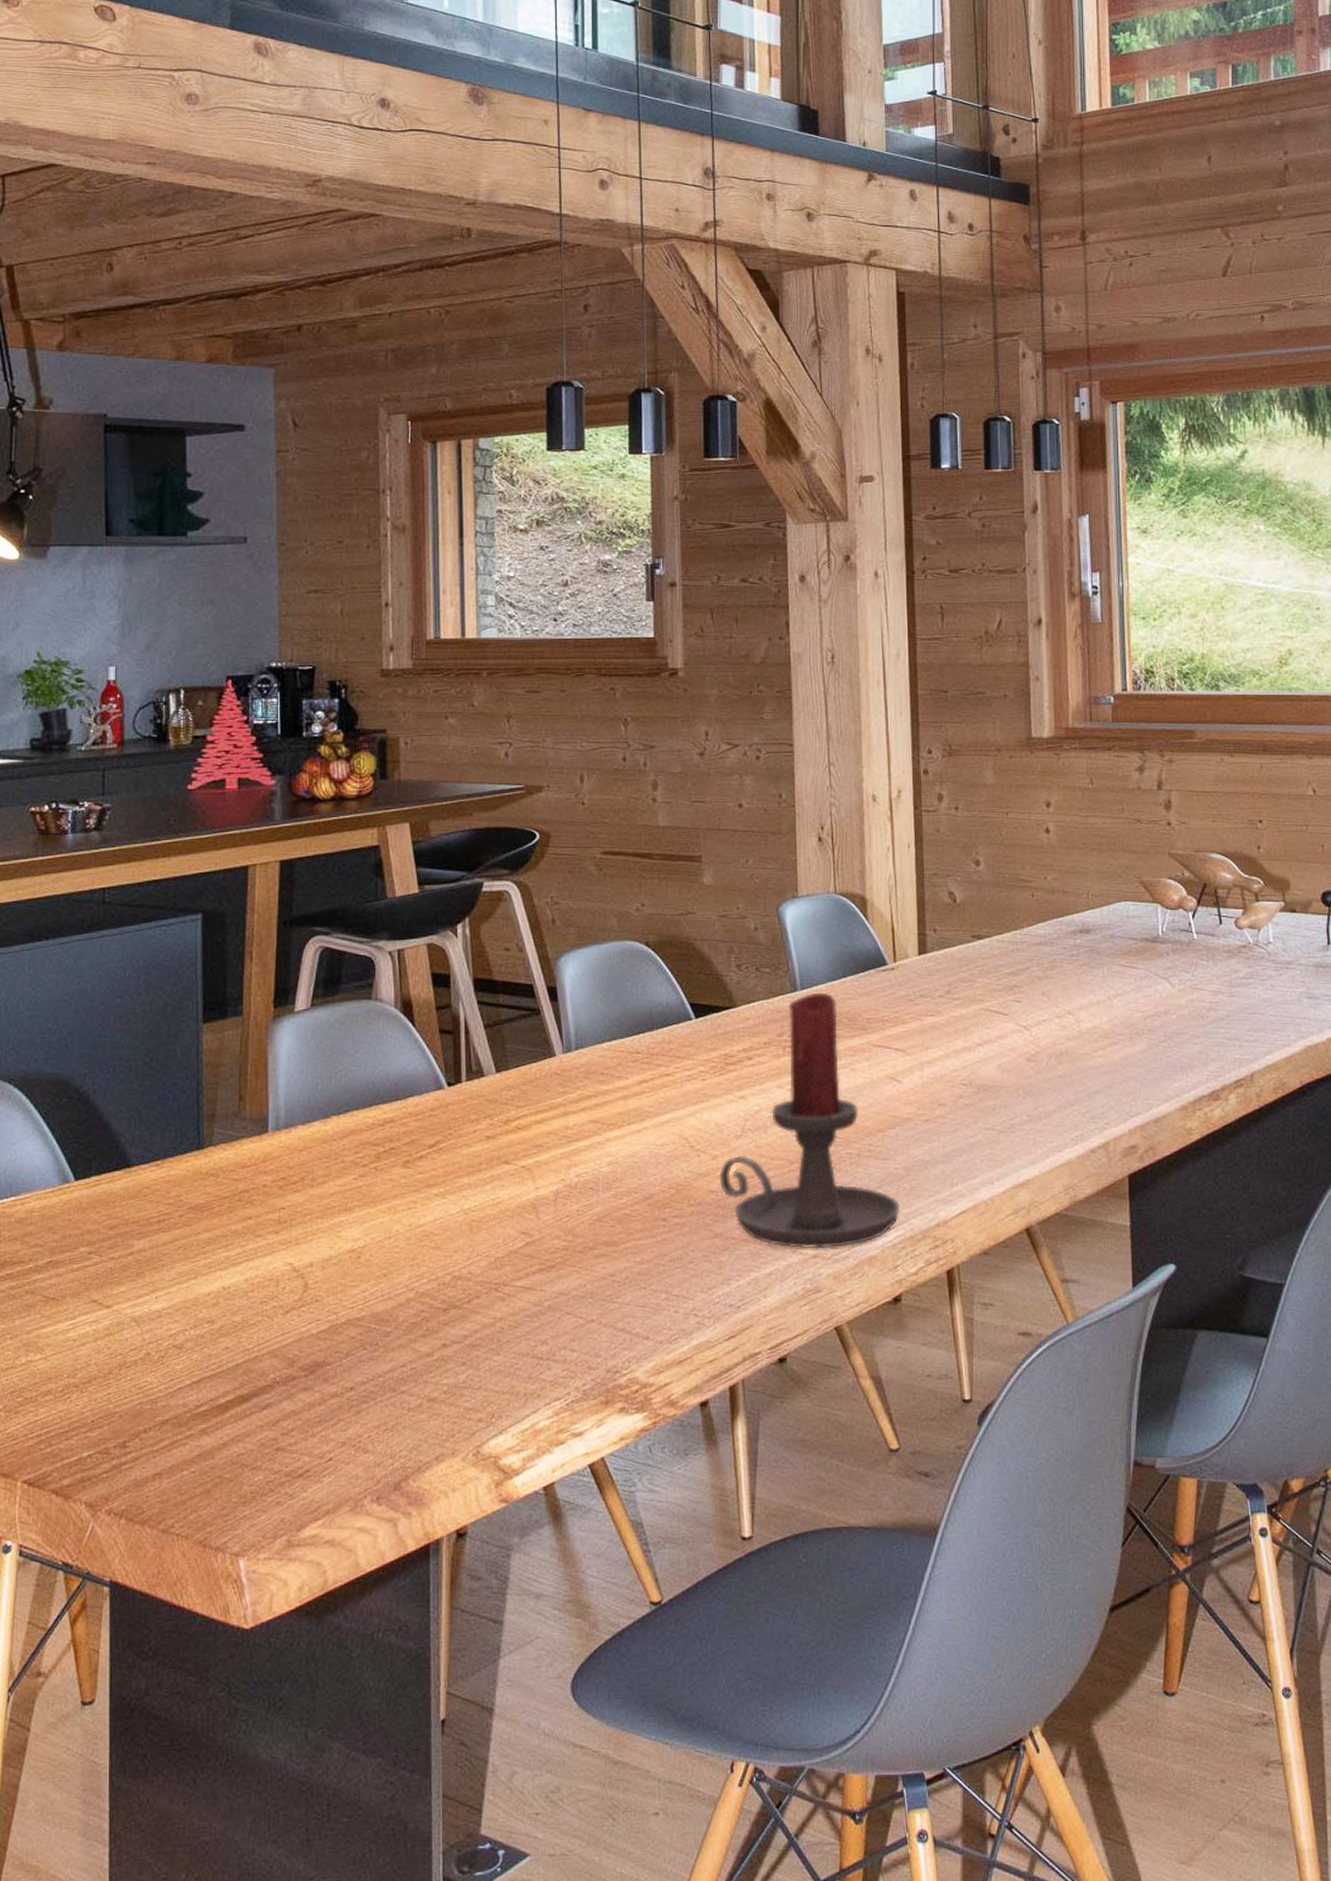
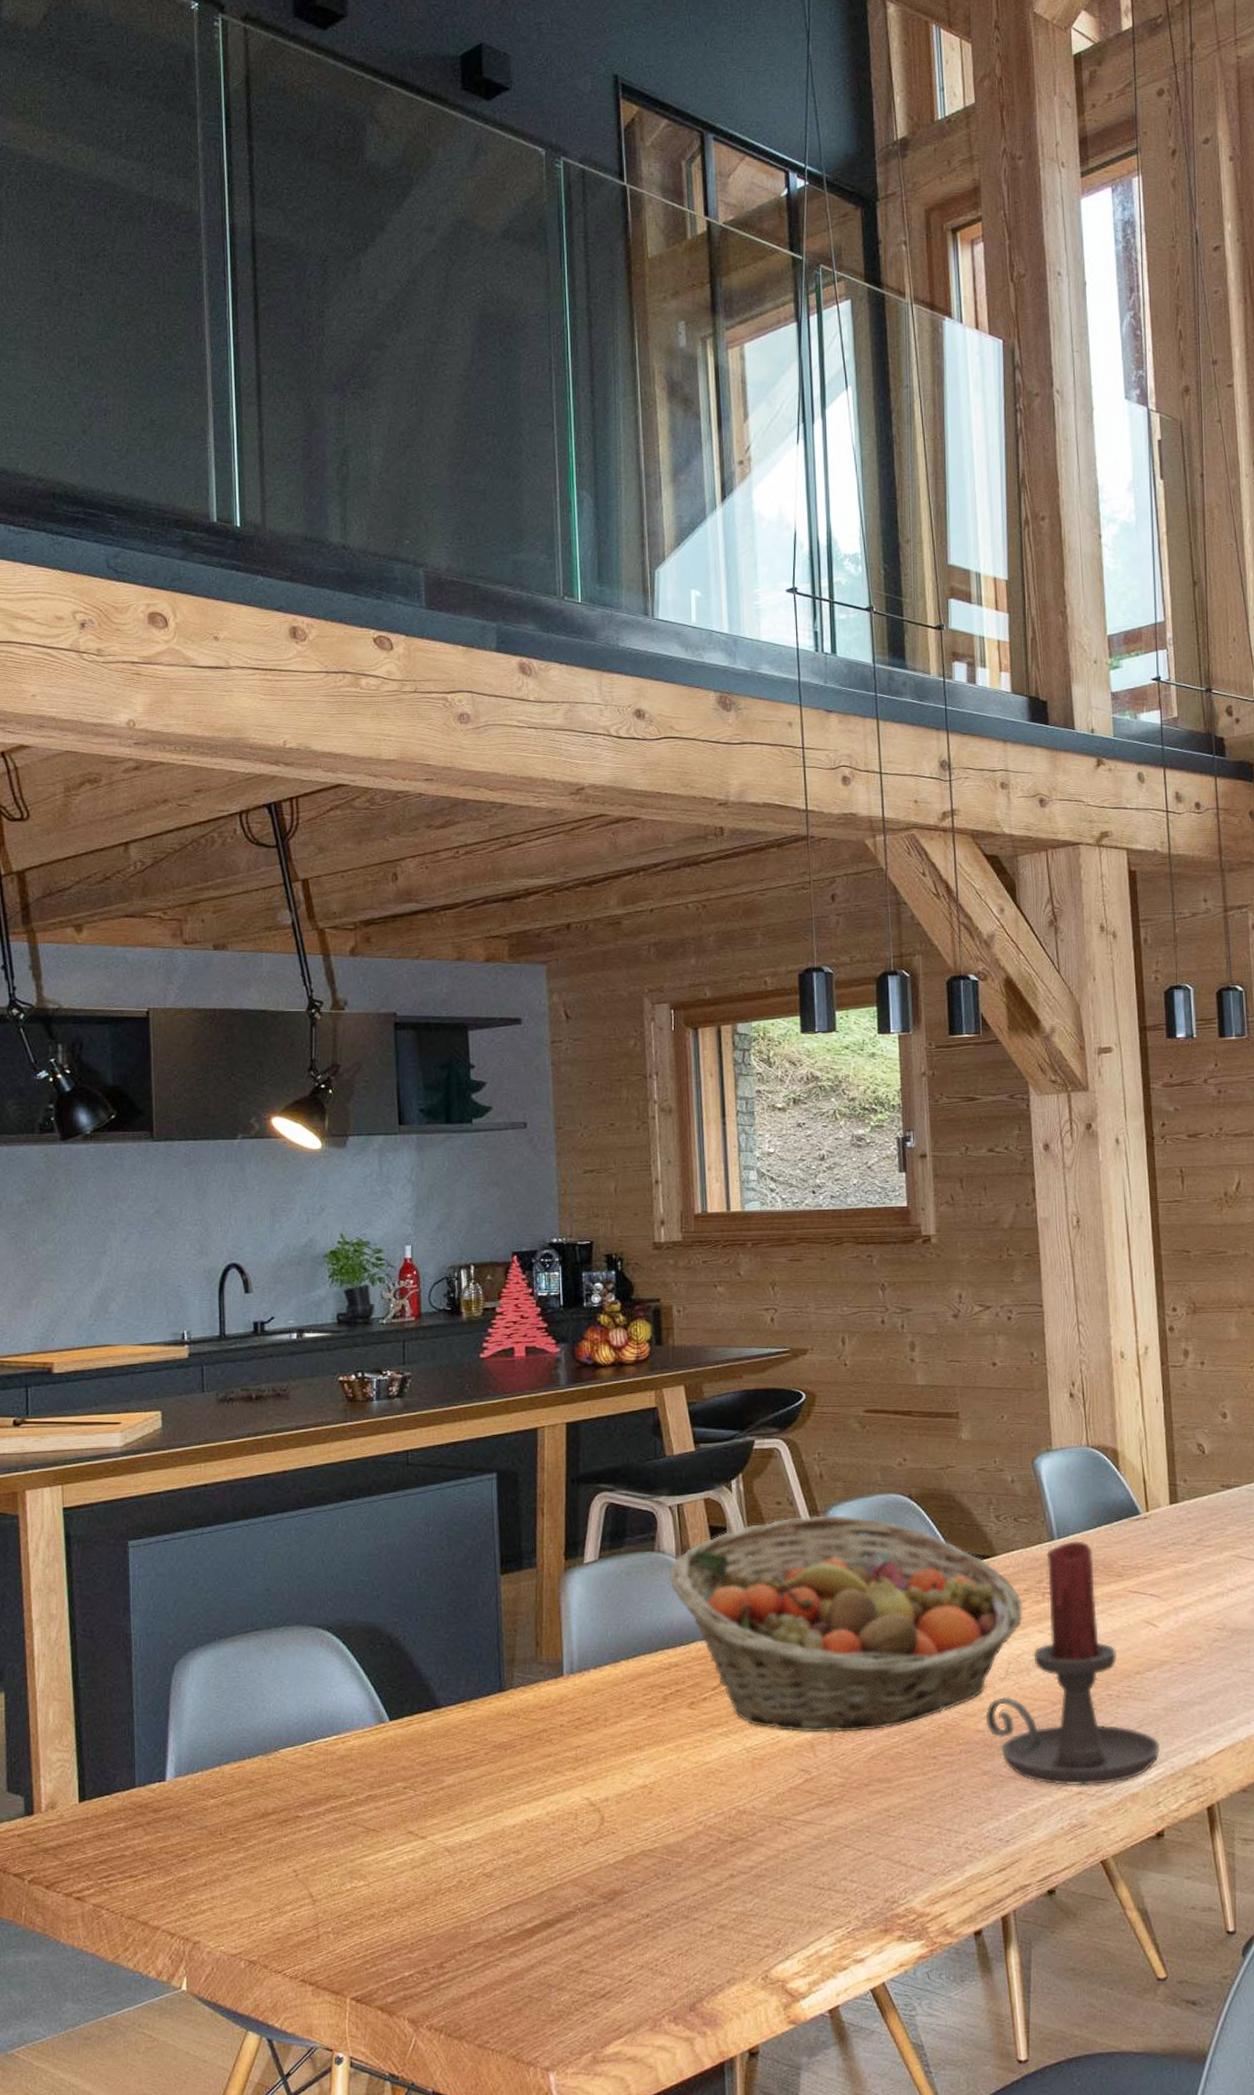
fruit basket: none [387,963,763,1193] -> present [669,1515,1024,1733]

